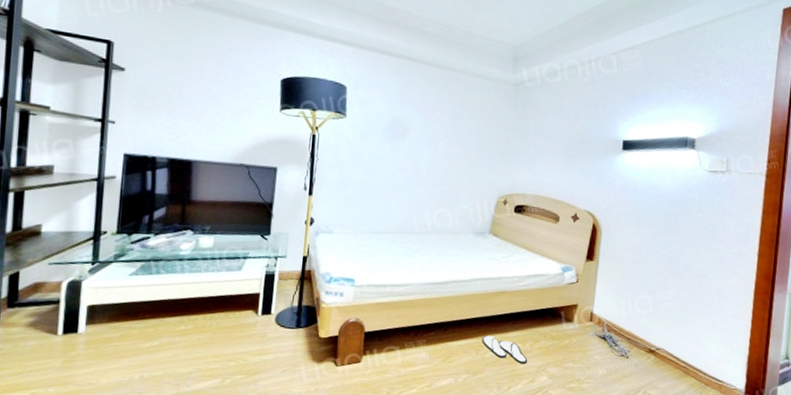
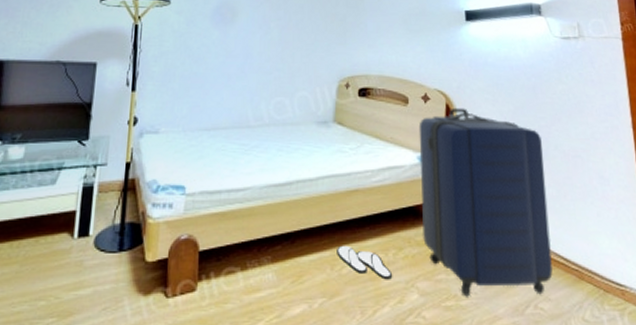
suitcase: none [557,227,674,384] -> present [418,107,553,297]

